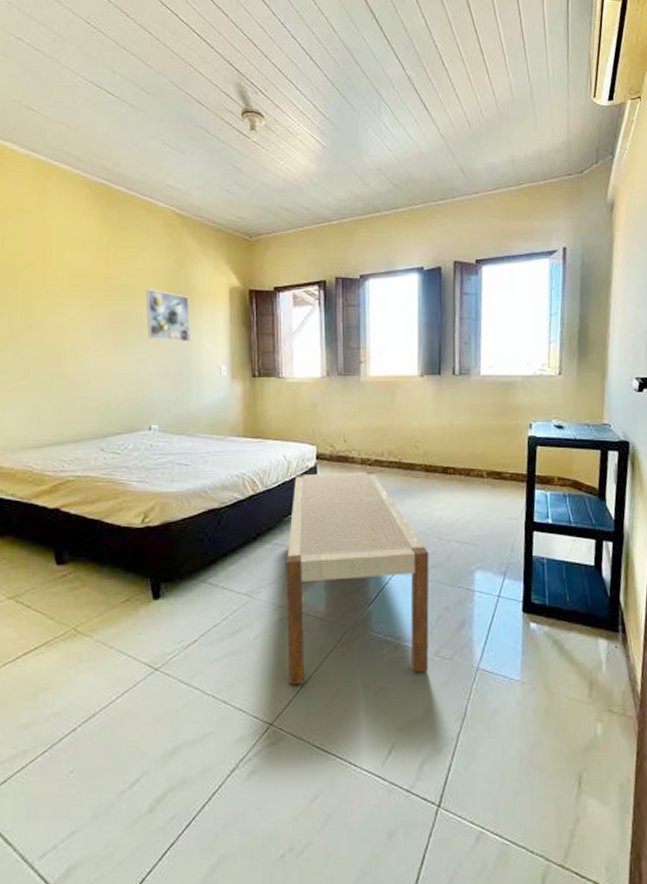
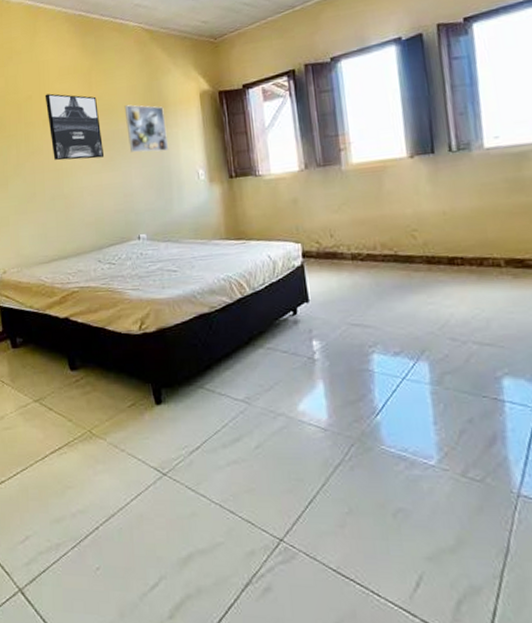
wall art: none [50,263,118,340] -> present [44,93,105,161]
bench: present [286,471,430,686] -> none [280,266,455,500]

